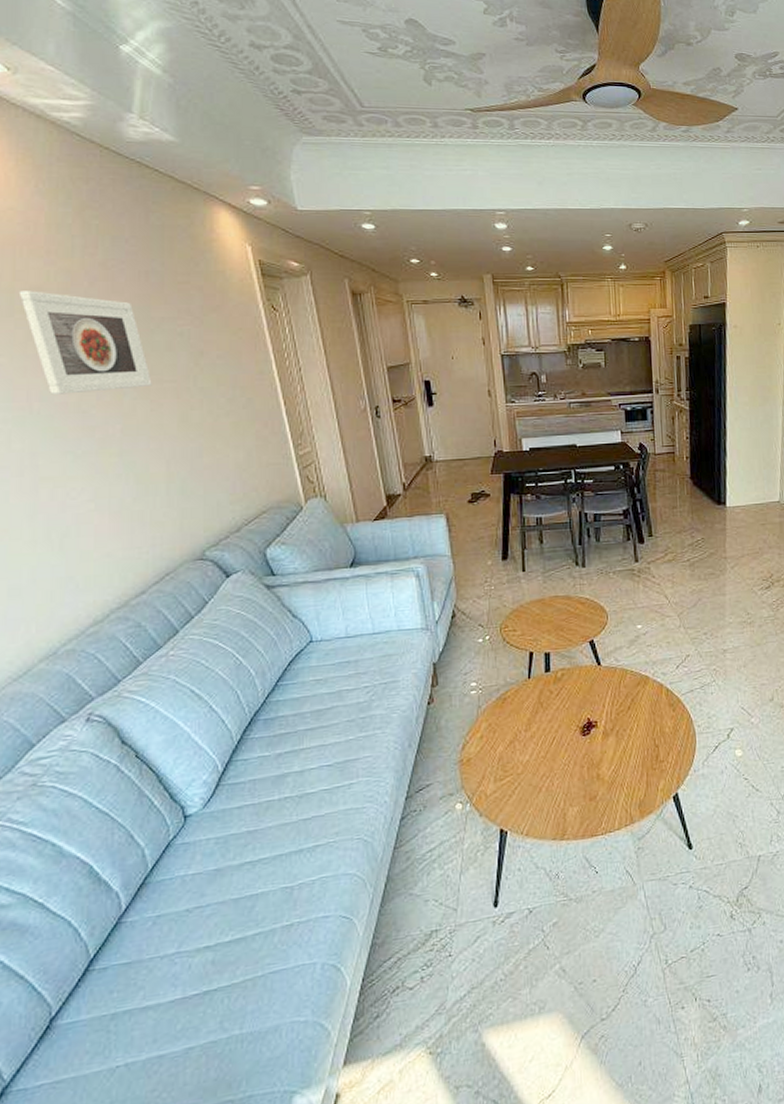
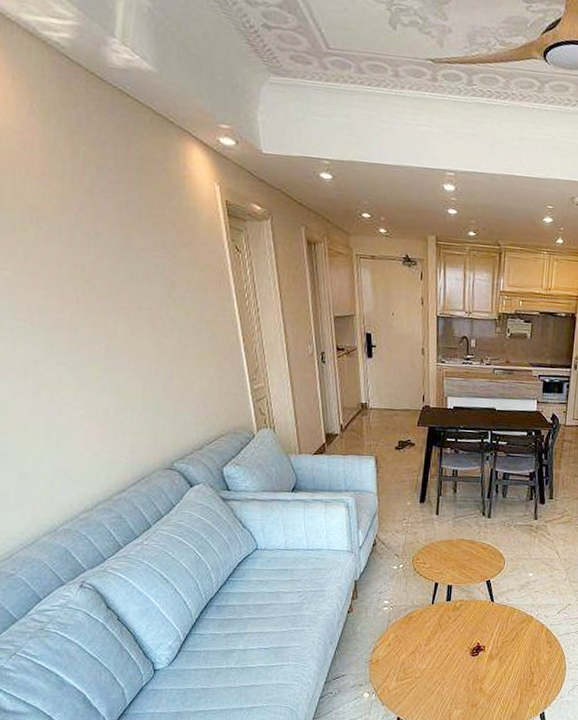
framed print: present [18,291,152,394] -> none [19,209,132,312]

